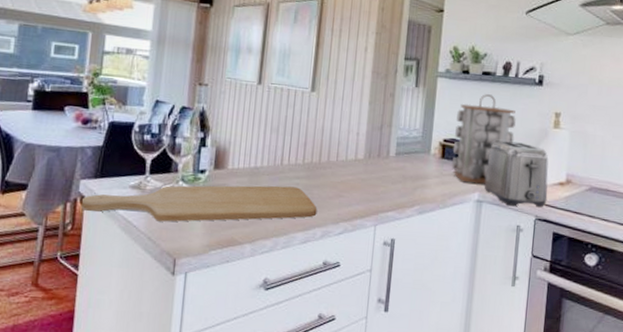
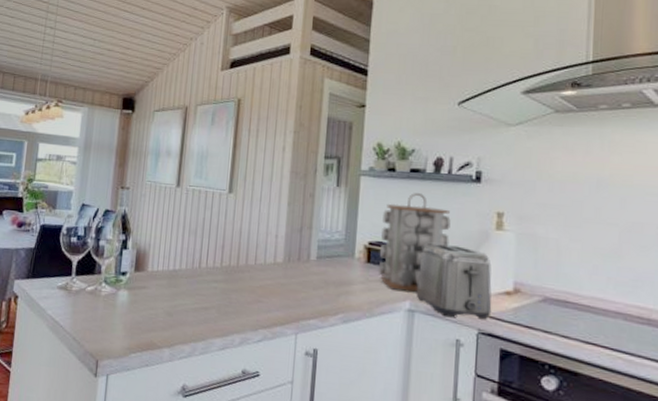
chopping board: present [82,185,318,222] -> none [15,287,236,324]

